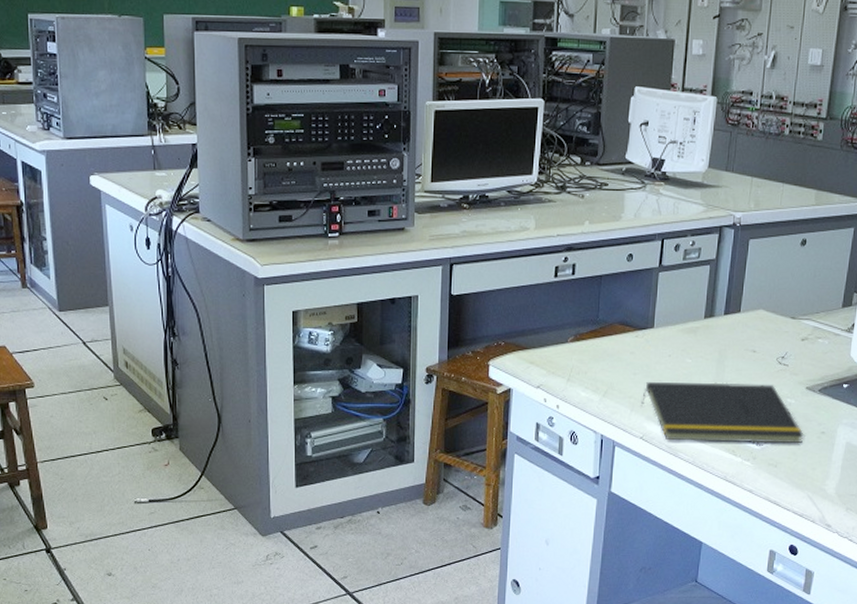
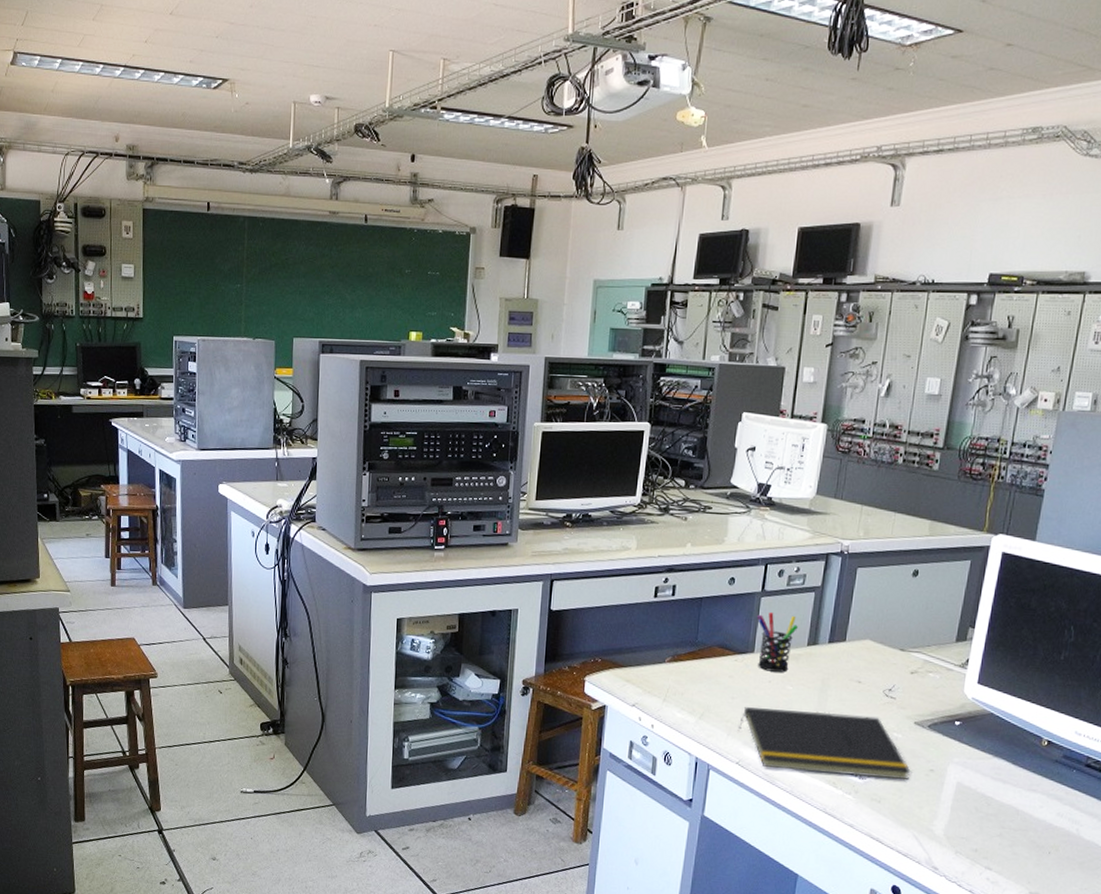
pen holder: none [655,287,695,346] -> present [756,612,798,672]

